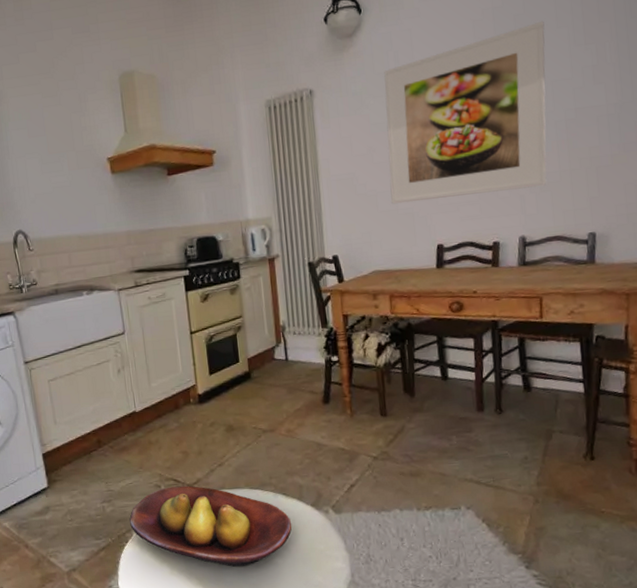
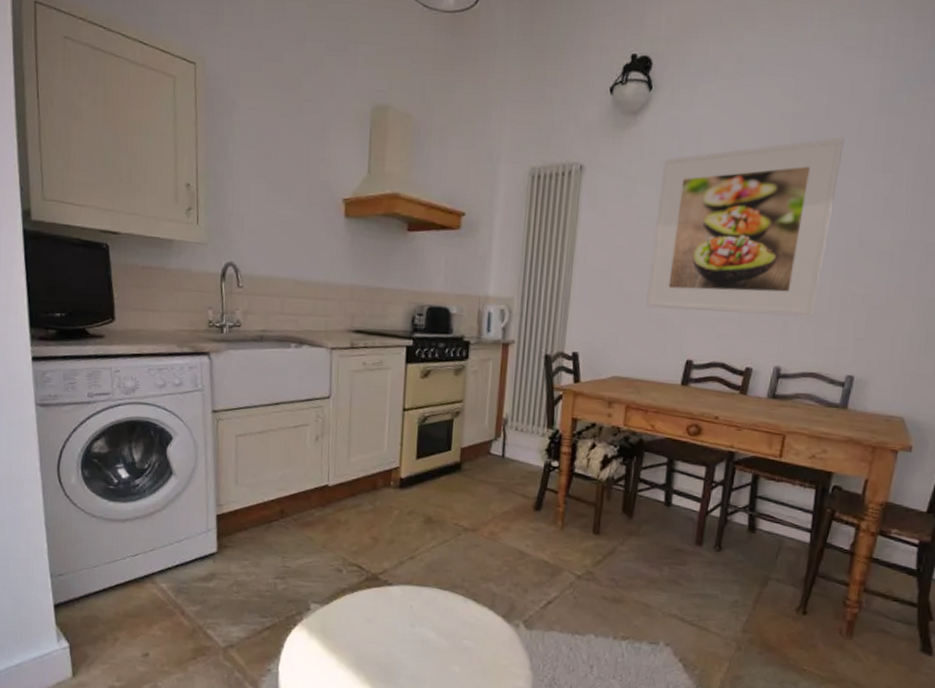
fruit bowl: present [129,485,293,567] -> none [302,573,478,670]

